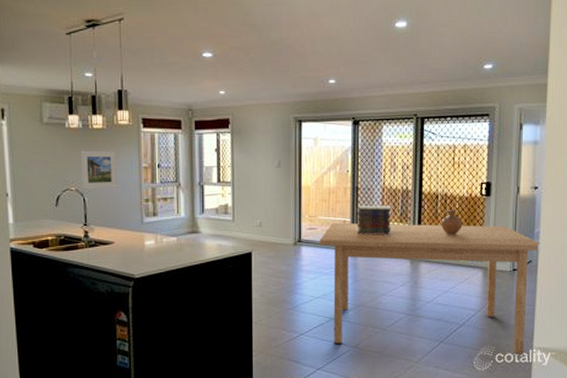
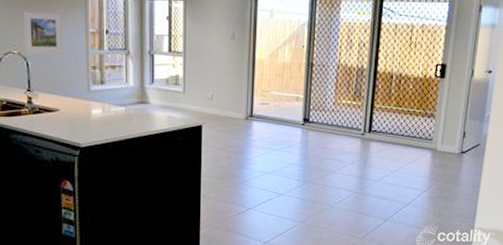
table: present [319,223,541,355] -> none [271,99,491,235]
book stack: present [356,205,392,236] -> none [309,81,346,114]
ceramic jug: present [441,209,463,236] -> none [394,89,416,117]

